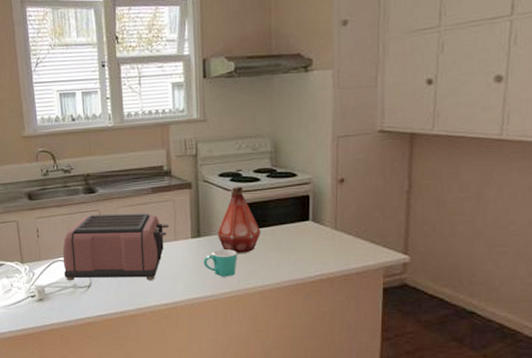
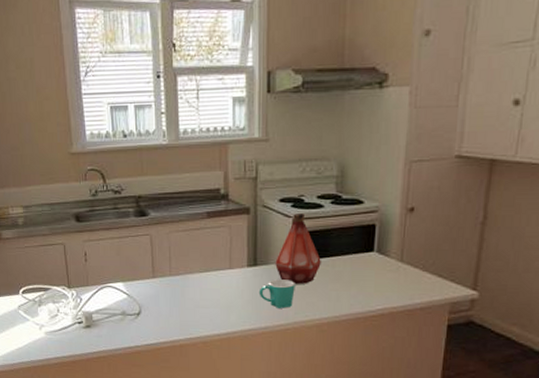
toaster: present [62,213,169,281] -> none [111,238,225,310]

